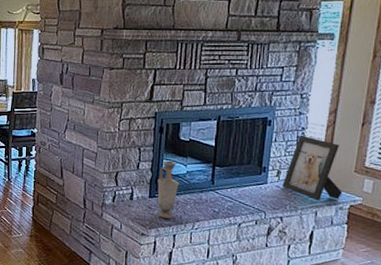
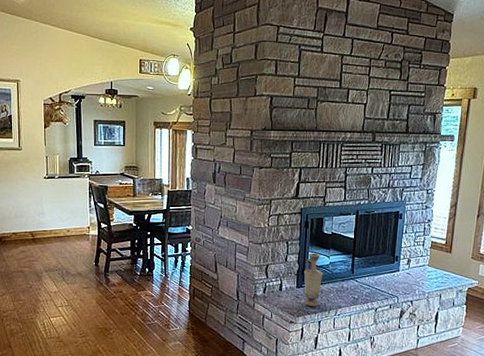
picture frame: present [282,134,343,201] -> none [412,226,462,285]

